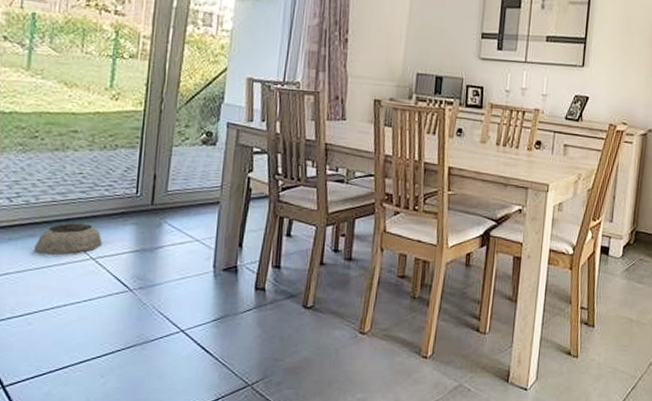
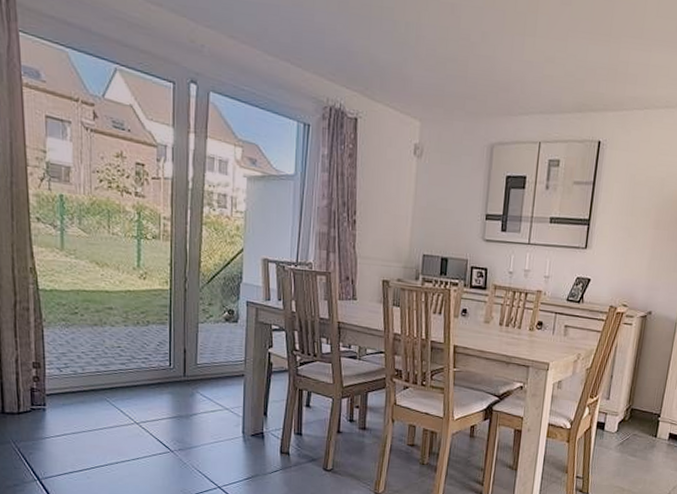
plant pot: present [34,223,103,255] -> none [85,391,144,420]

